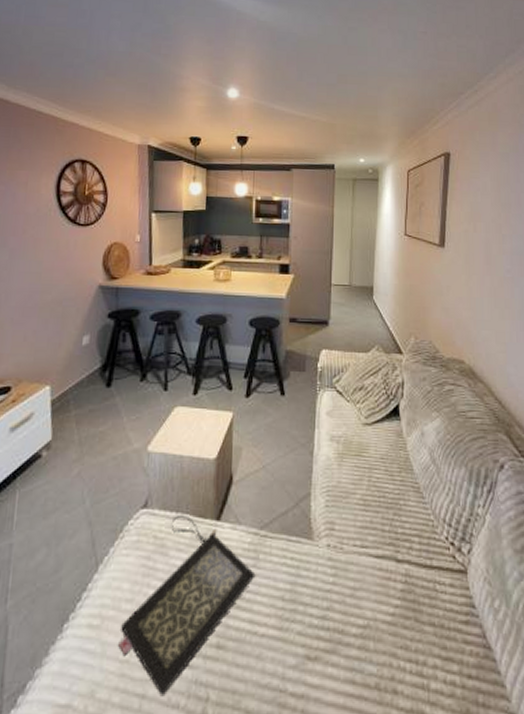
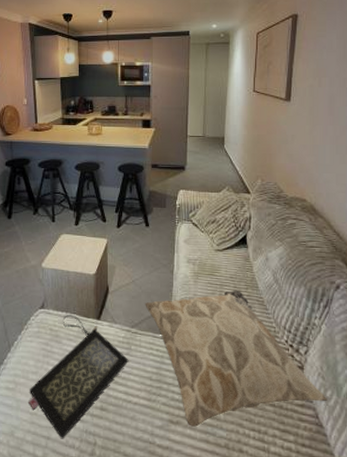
decorative pillow: none [277,475,496,663] -> present [145,290,327,427]

